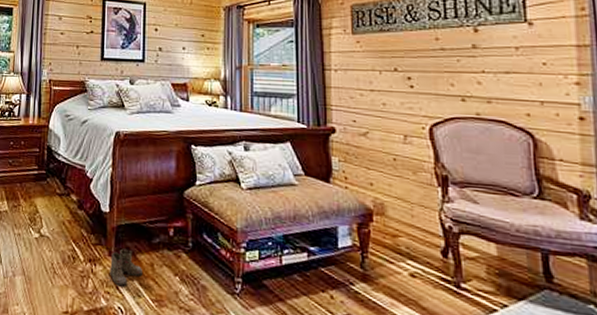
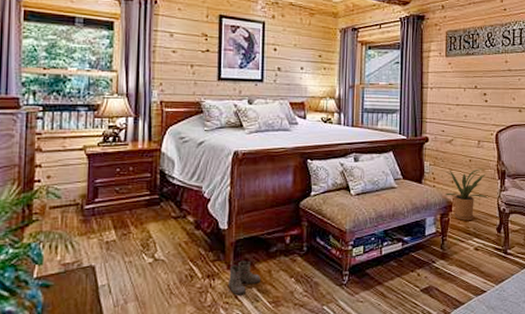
house plant: none [356,168,425,236] -> present [442,168,488,220]

